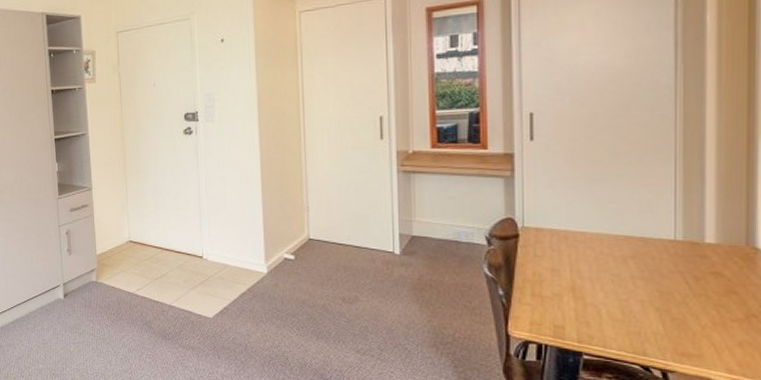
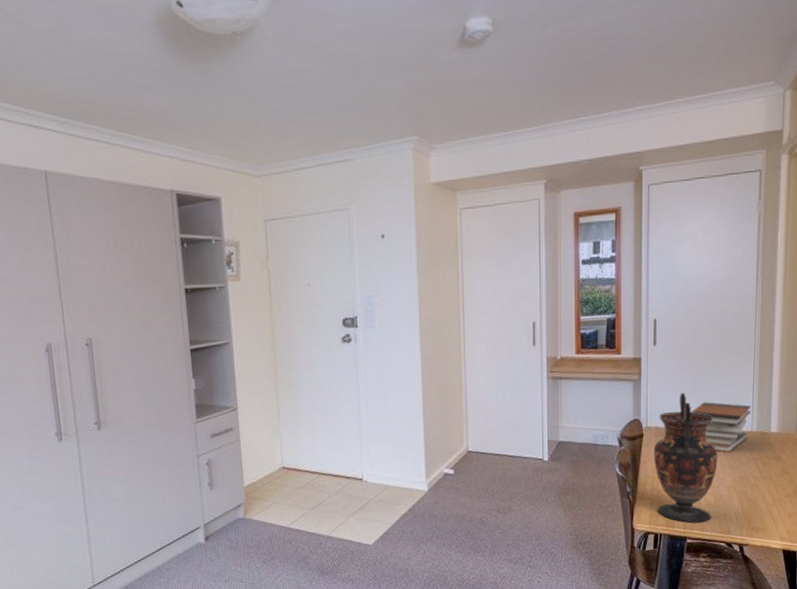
vase: none [533,193,625,339] -> present [653,393,718,523]
book stack: none [584,204,673,263] -> present [691,402,751,453]

